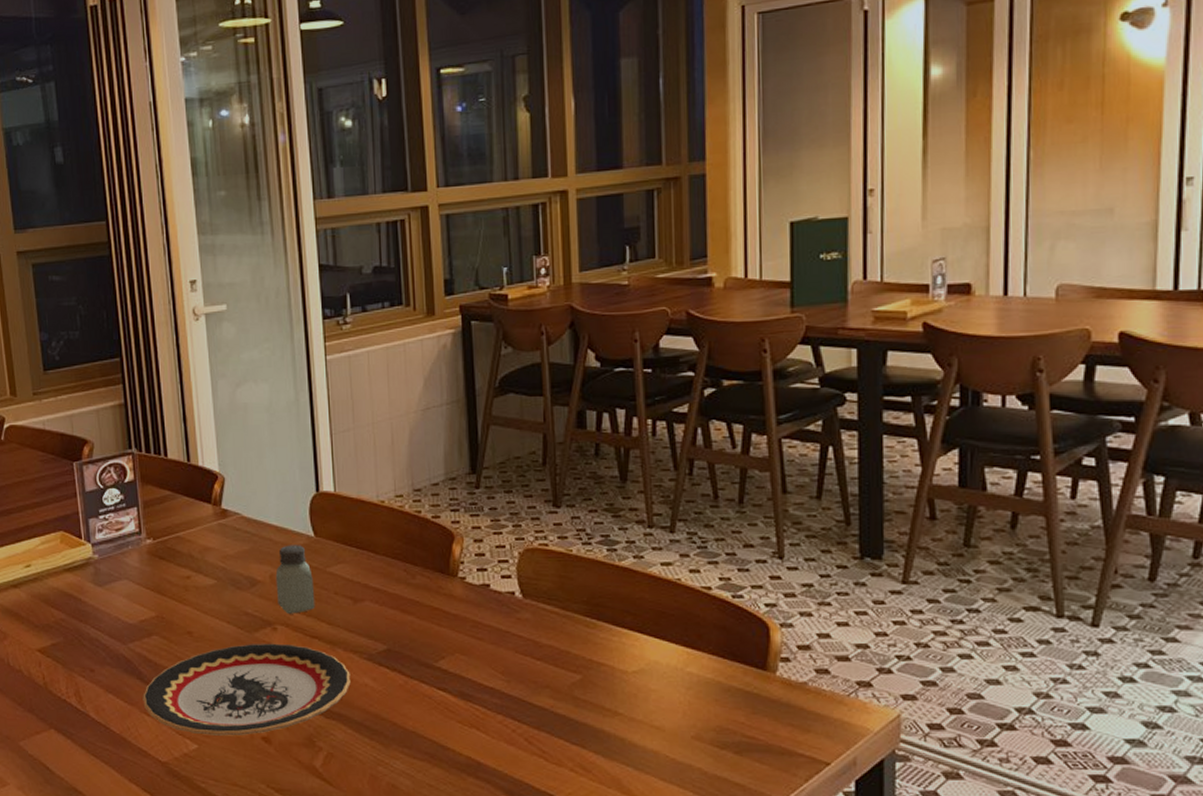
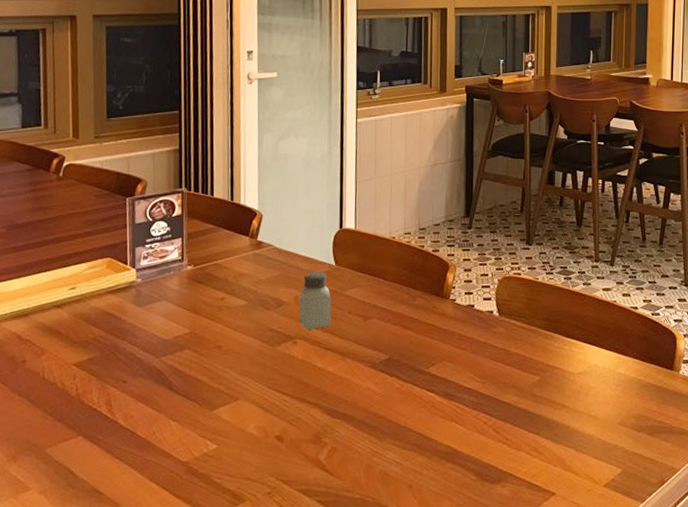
plate: present [143,643,351,736] -> none [170,355,356,436]

